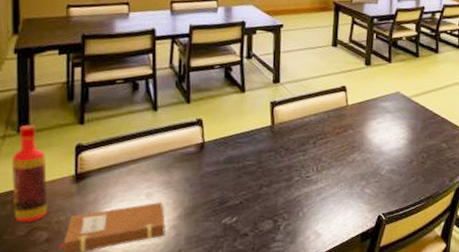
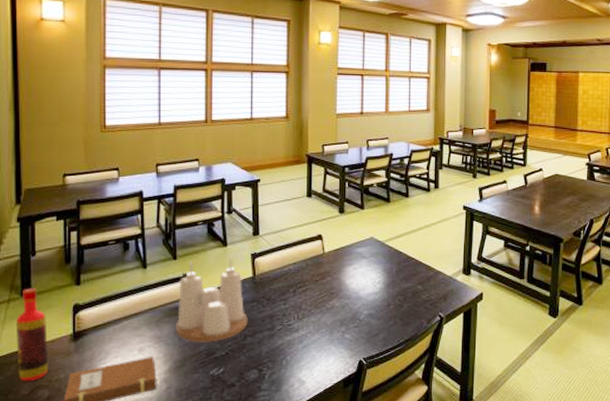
condiment set: none [186,104,265,190] -> present [175,257,249,342]

